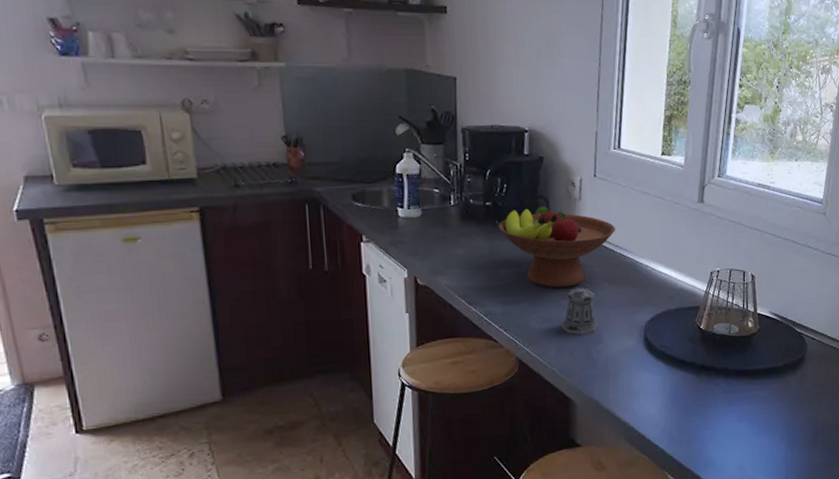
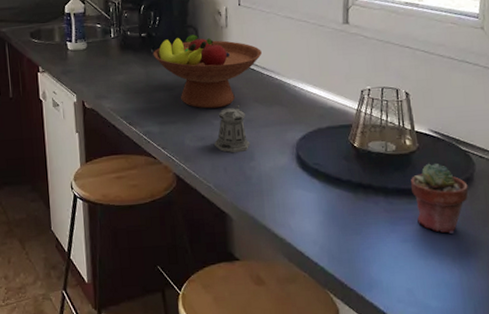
potted succulent: none [750,345,800,412] -> present [411,163,469,234]

